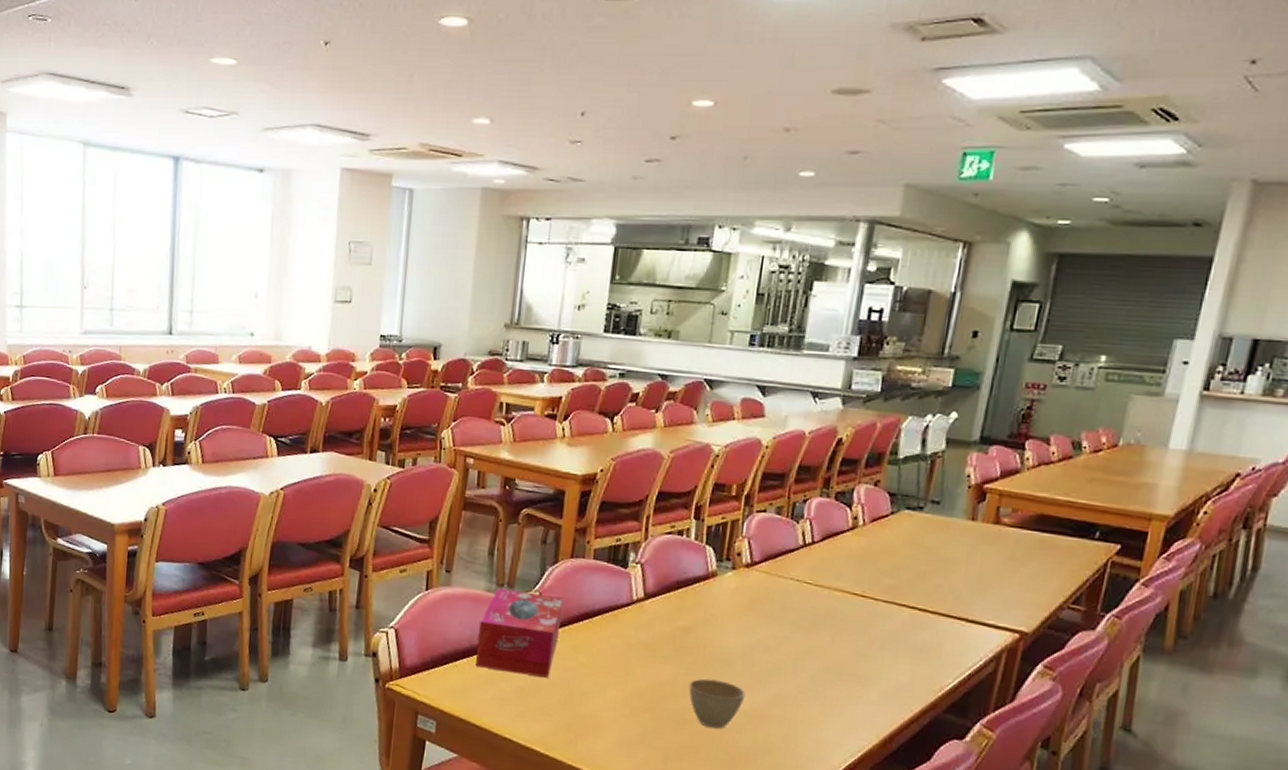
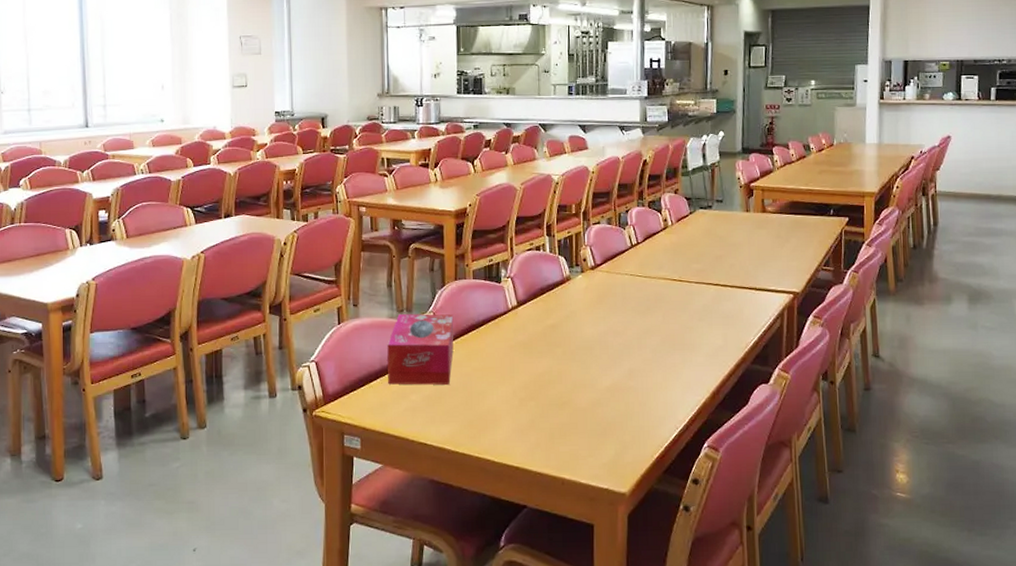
cup: present [688,678,746,729] -> none [562,365,606,405]

